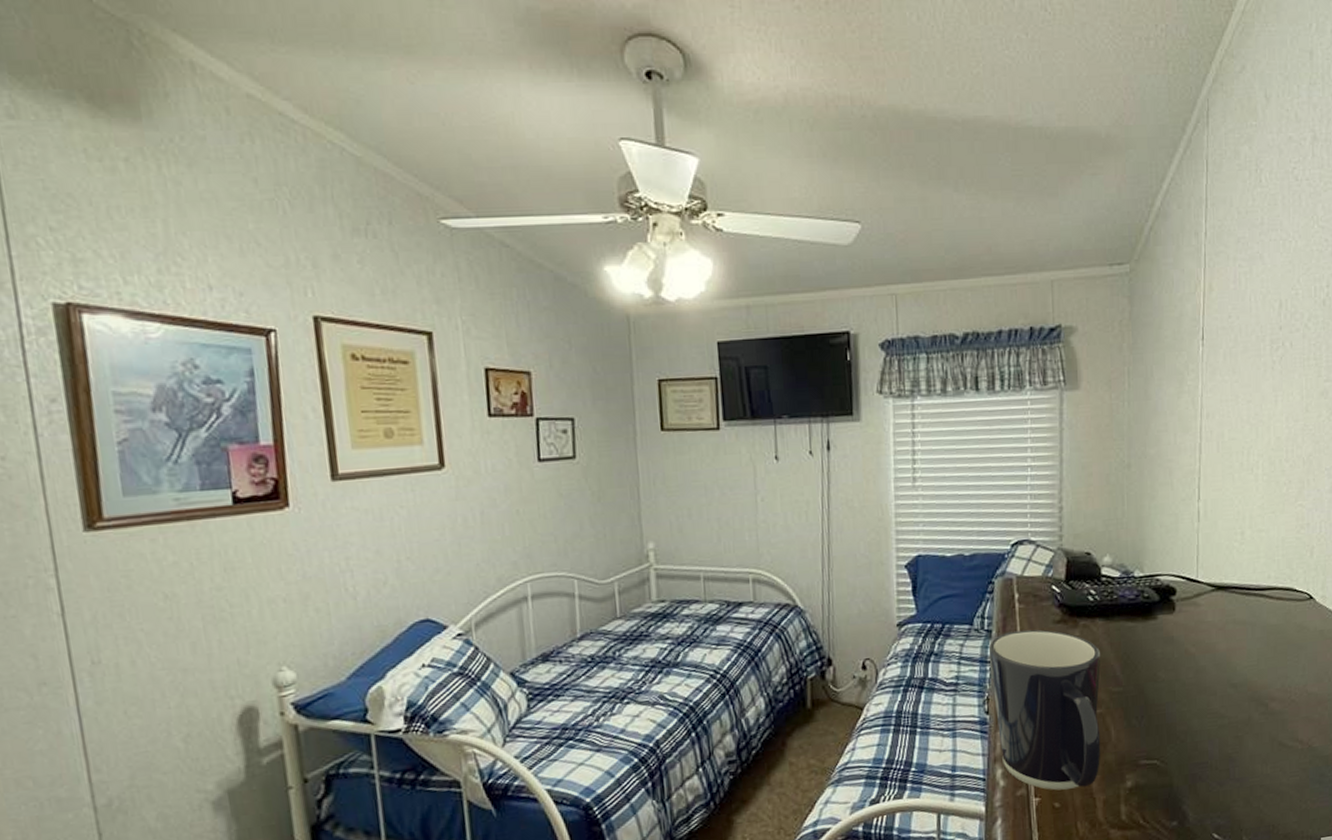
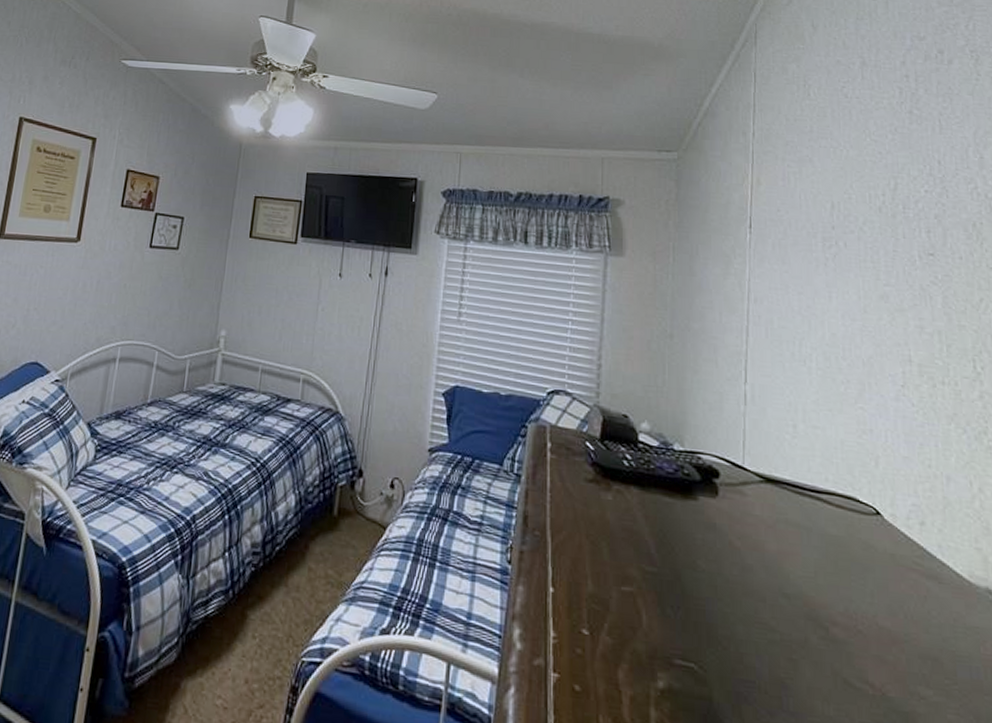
mug: present [989,629,1101,791] -> none [517,480,635,675]

